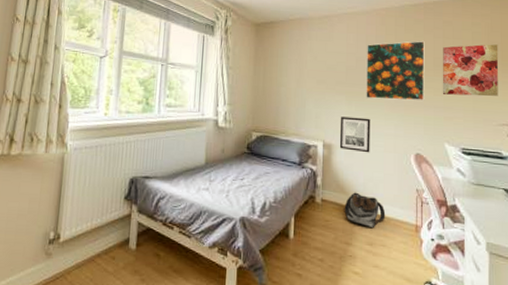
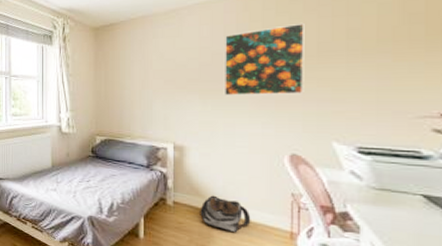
wall art: present [339,116,371,153] -> none [193,117,231,155]
wall art: present [442,44,499,96] -> none [329,15,421,84]

